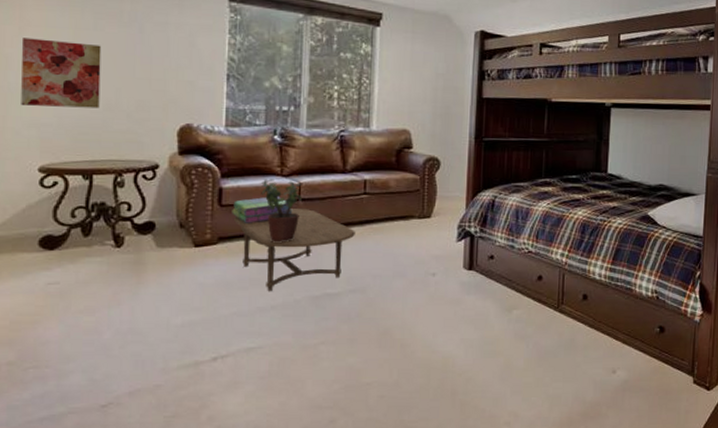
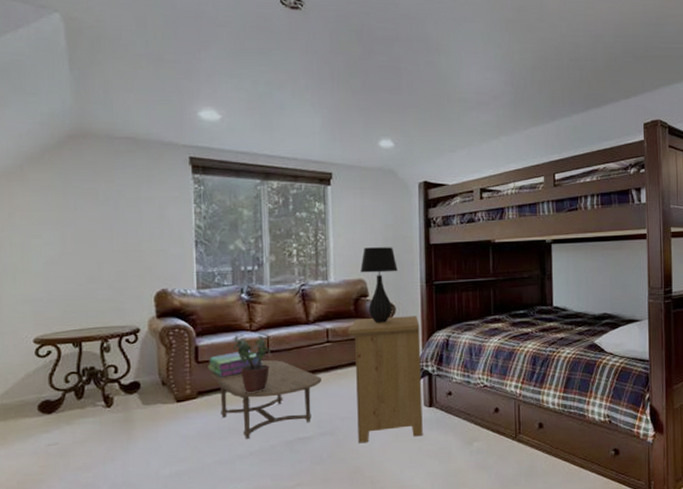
wall art: present [21,38,102,109] -> none [11,222,84,283]
nightstand: none [387,172,465,304] -> present [347,316,423,444]
table lamp: none [406,96,446,178] -> present [360,247,398,323]

